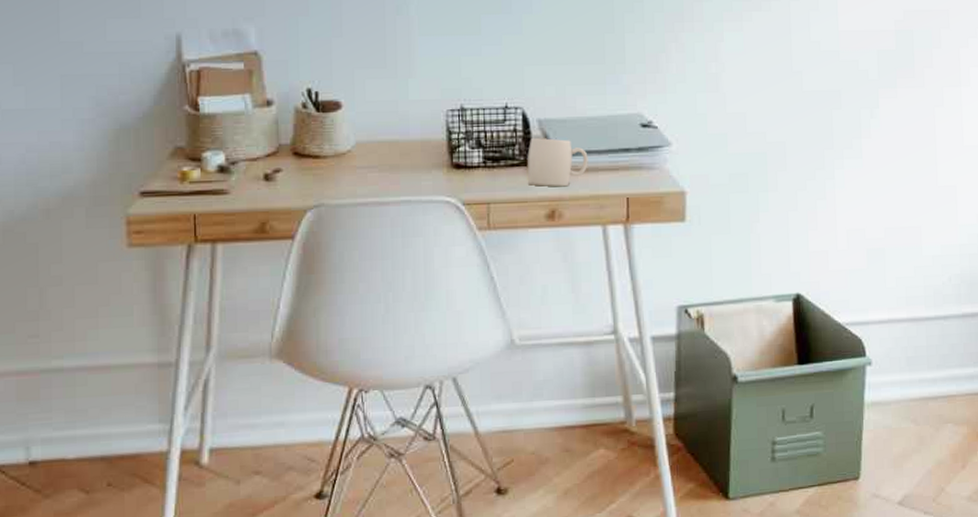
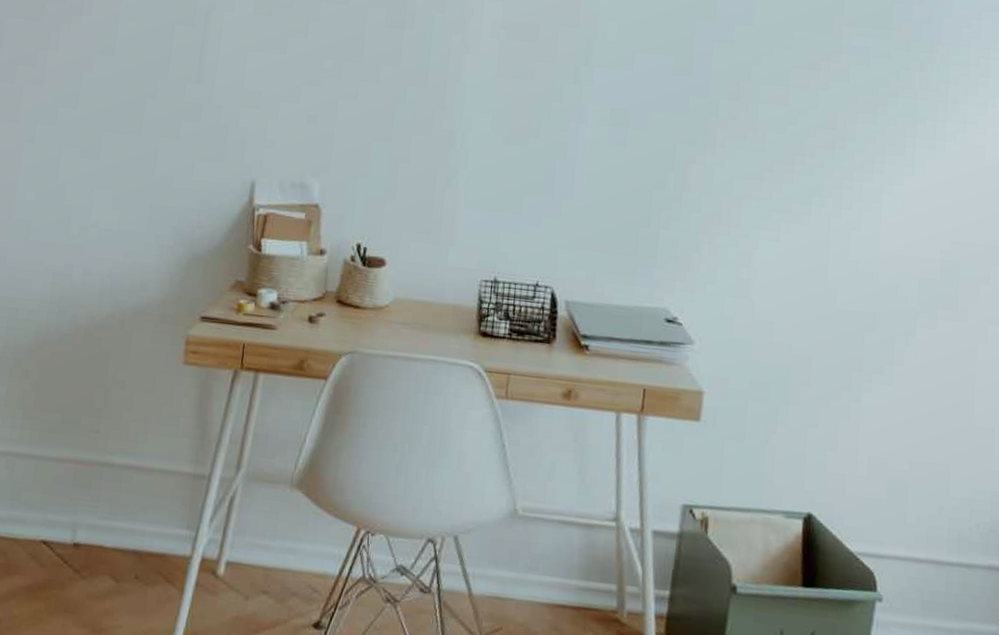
mug: present [527,137,588,187] -> none [549,317,610,370]

